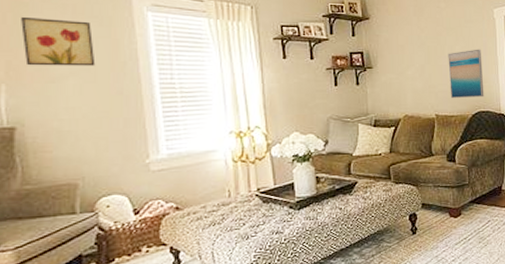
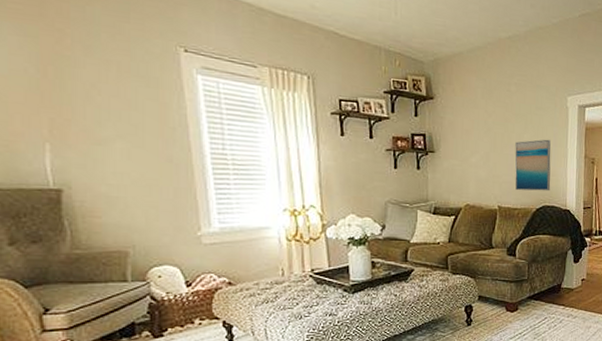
wall art: present [21,16,96,66] -> none [63,70,143,131]

